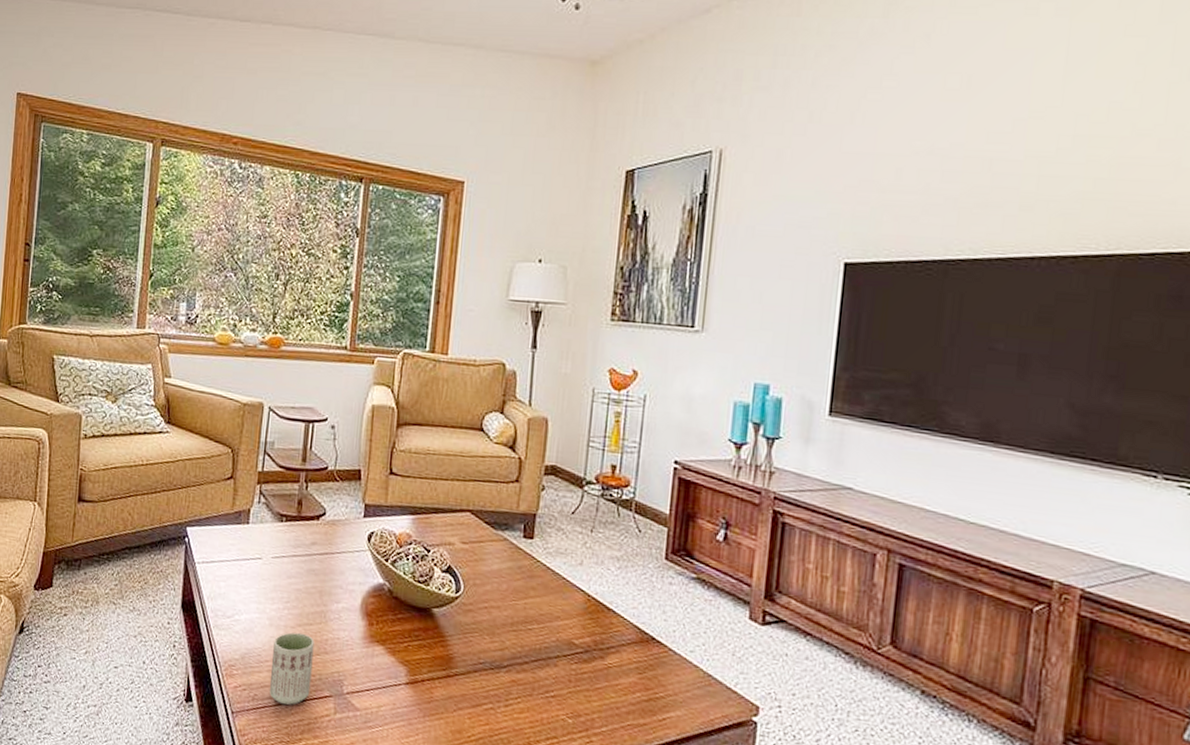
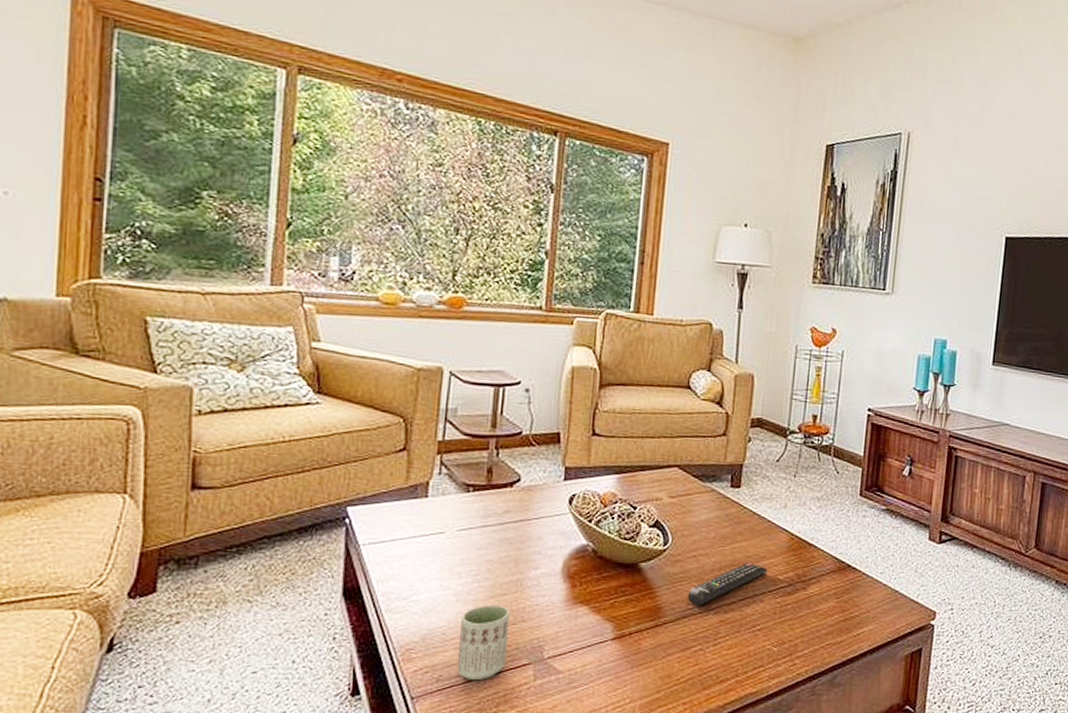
remote control: none [479,620,562,661] -> present [687,562,768,605]

